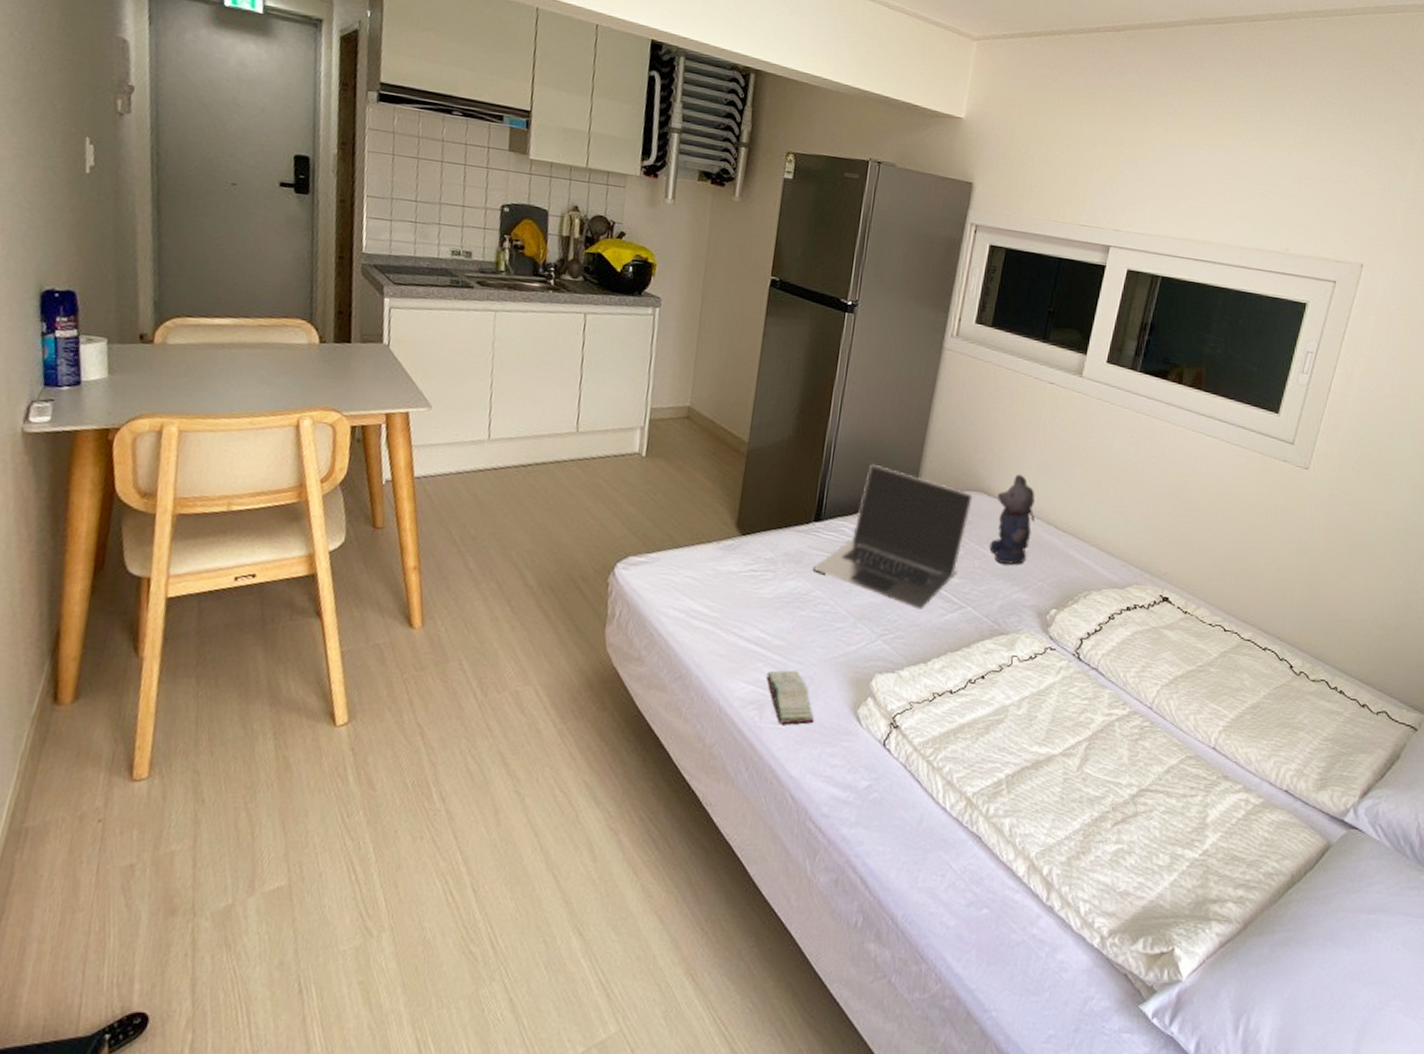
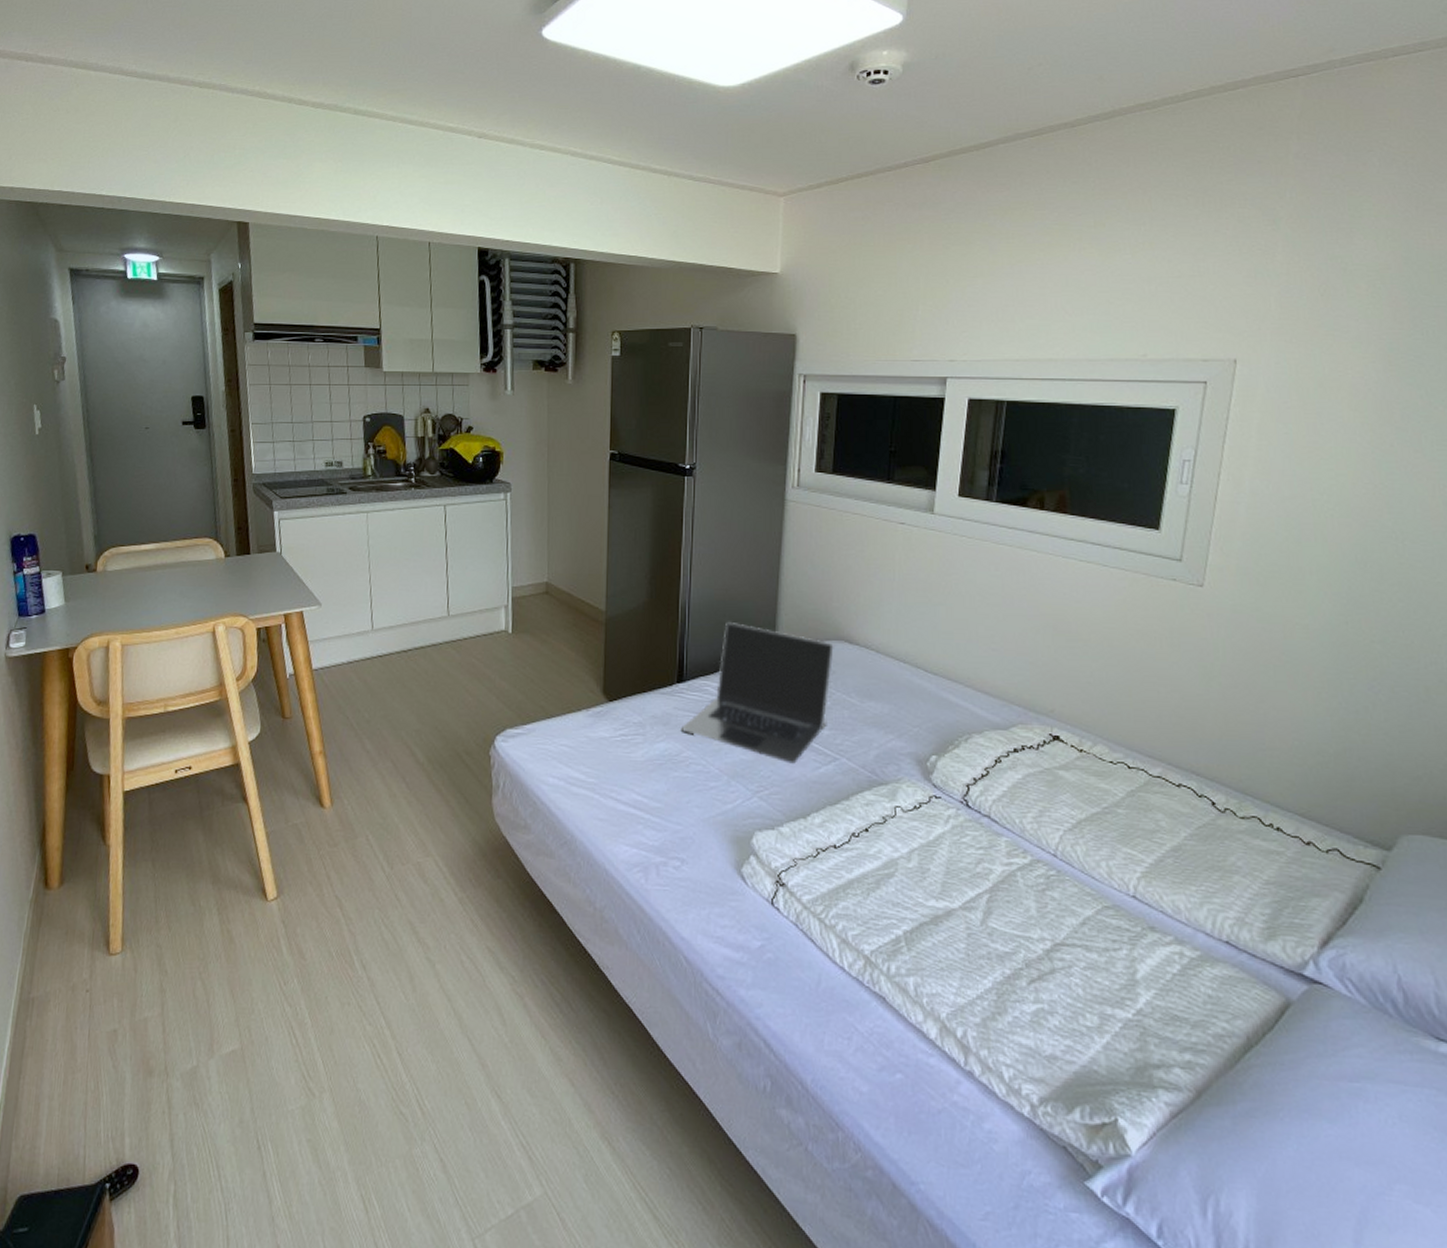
book: present [766,670,815,724] -> none [648,831,700,885]
bear: present [989,474,1036,565] -> none [857,619,902,712]

